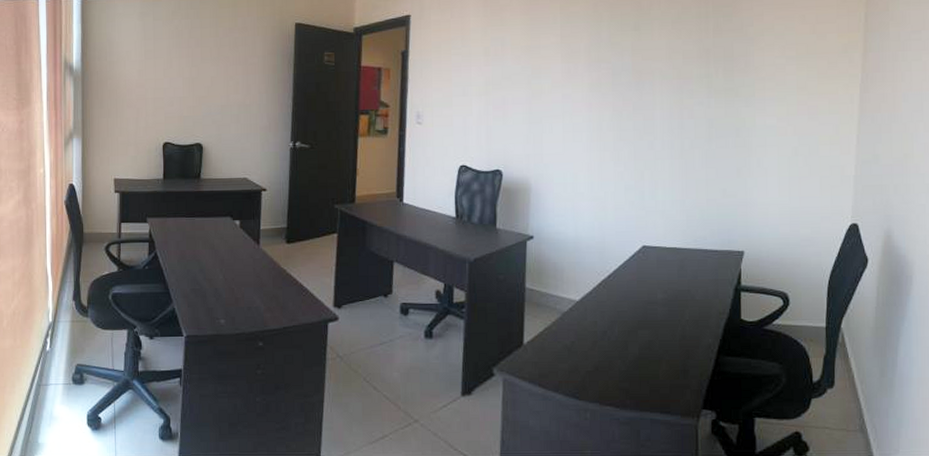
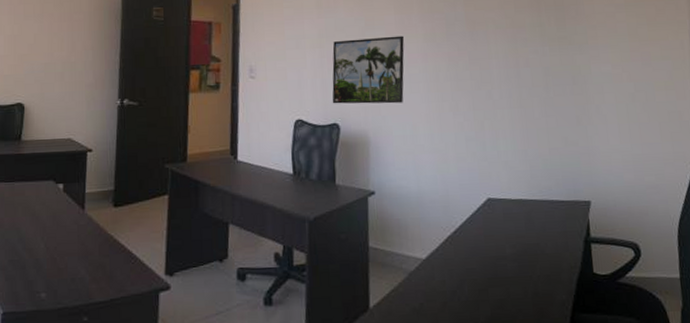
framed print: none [496,85,569,152] -> present [332,35,405,104]

